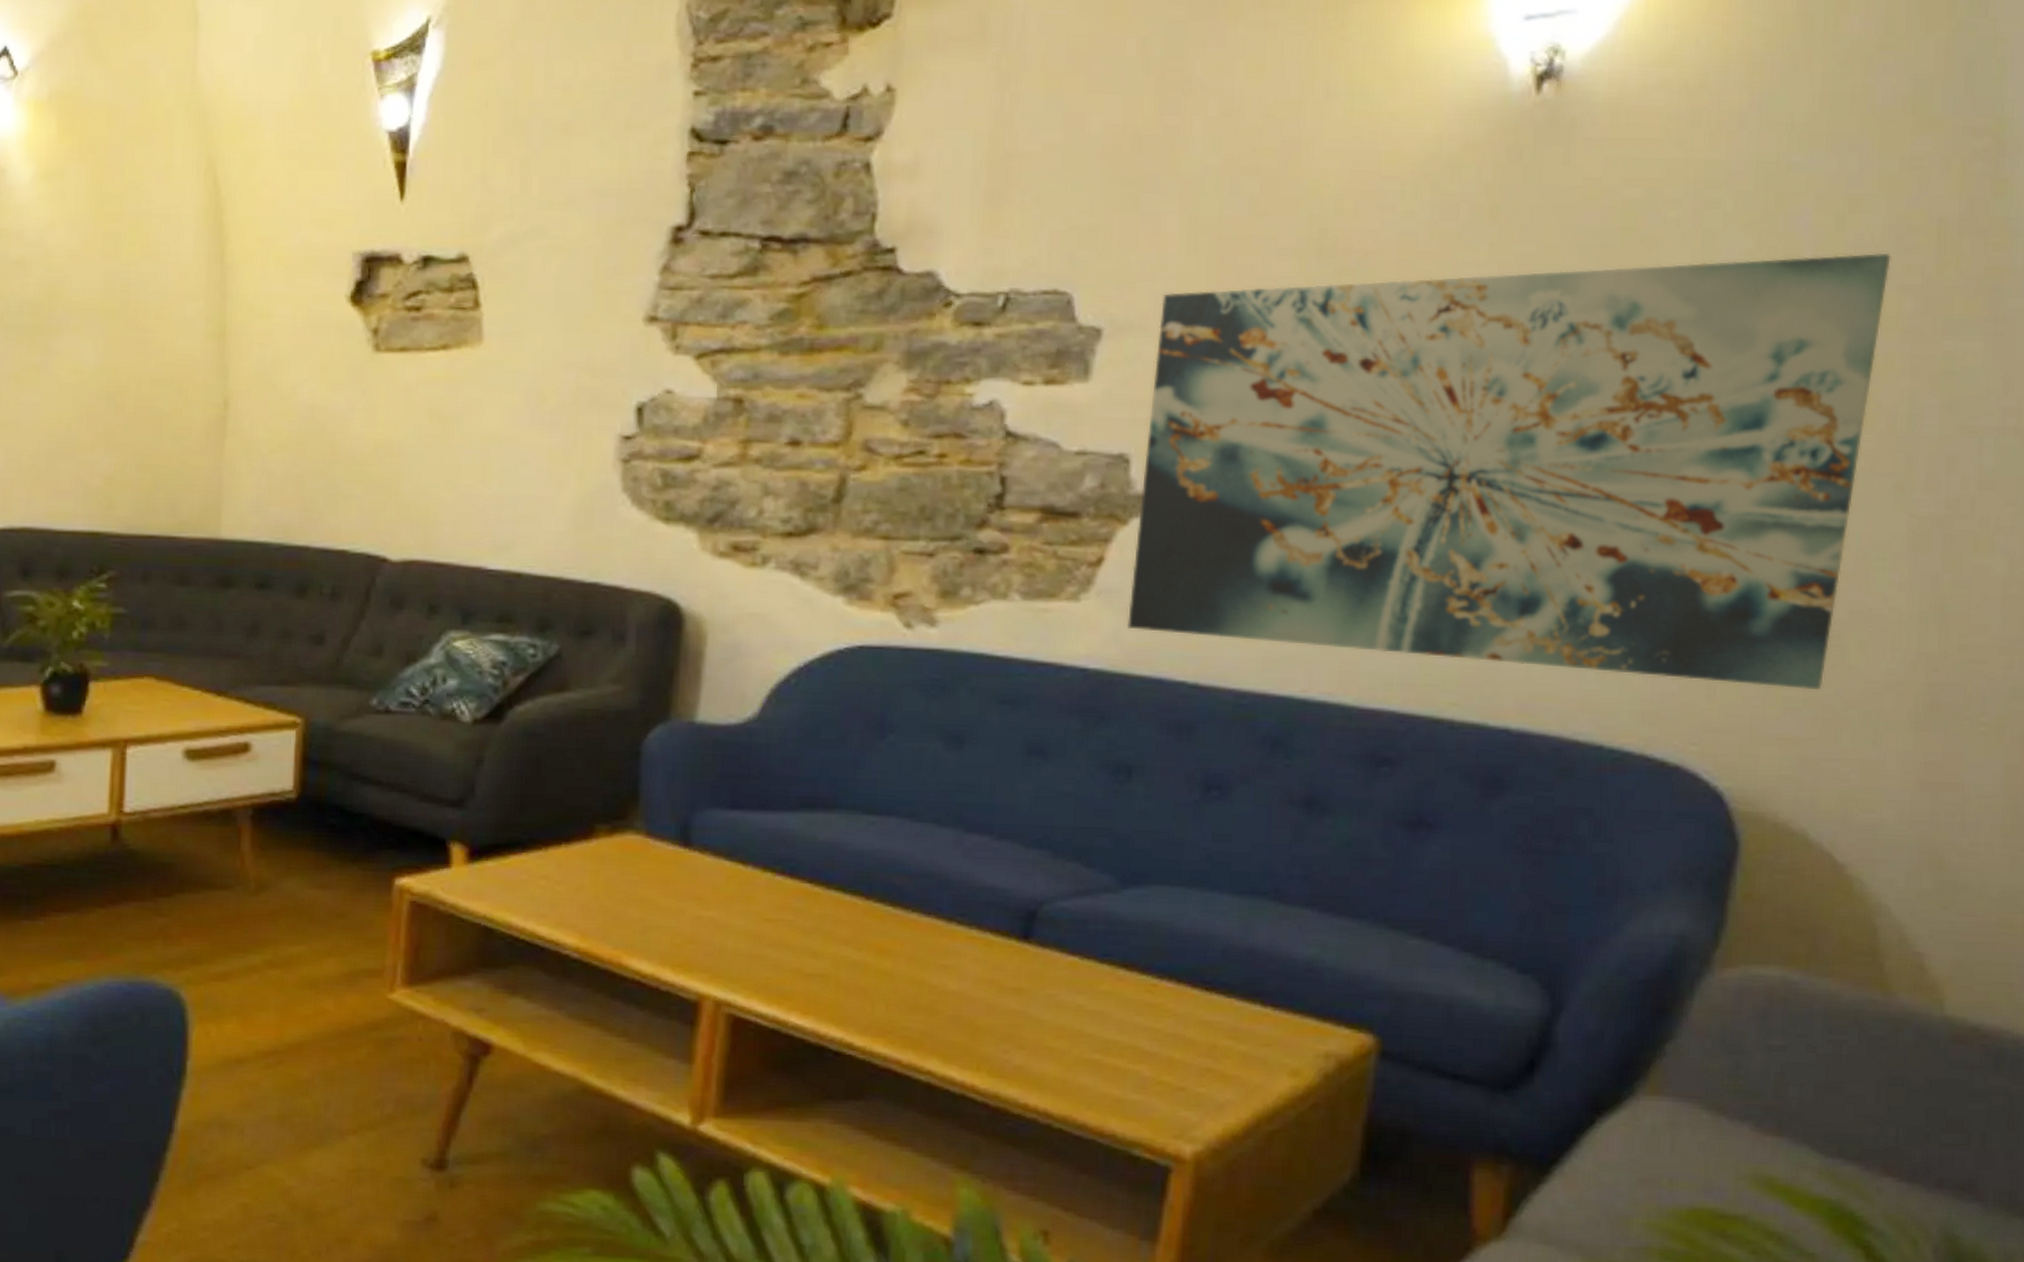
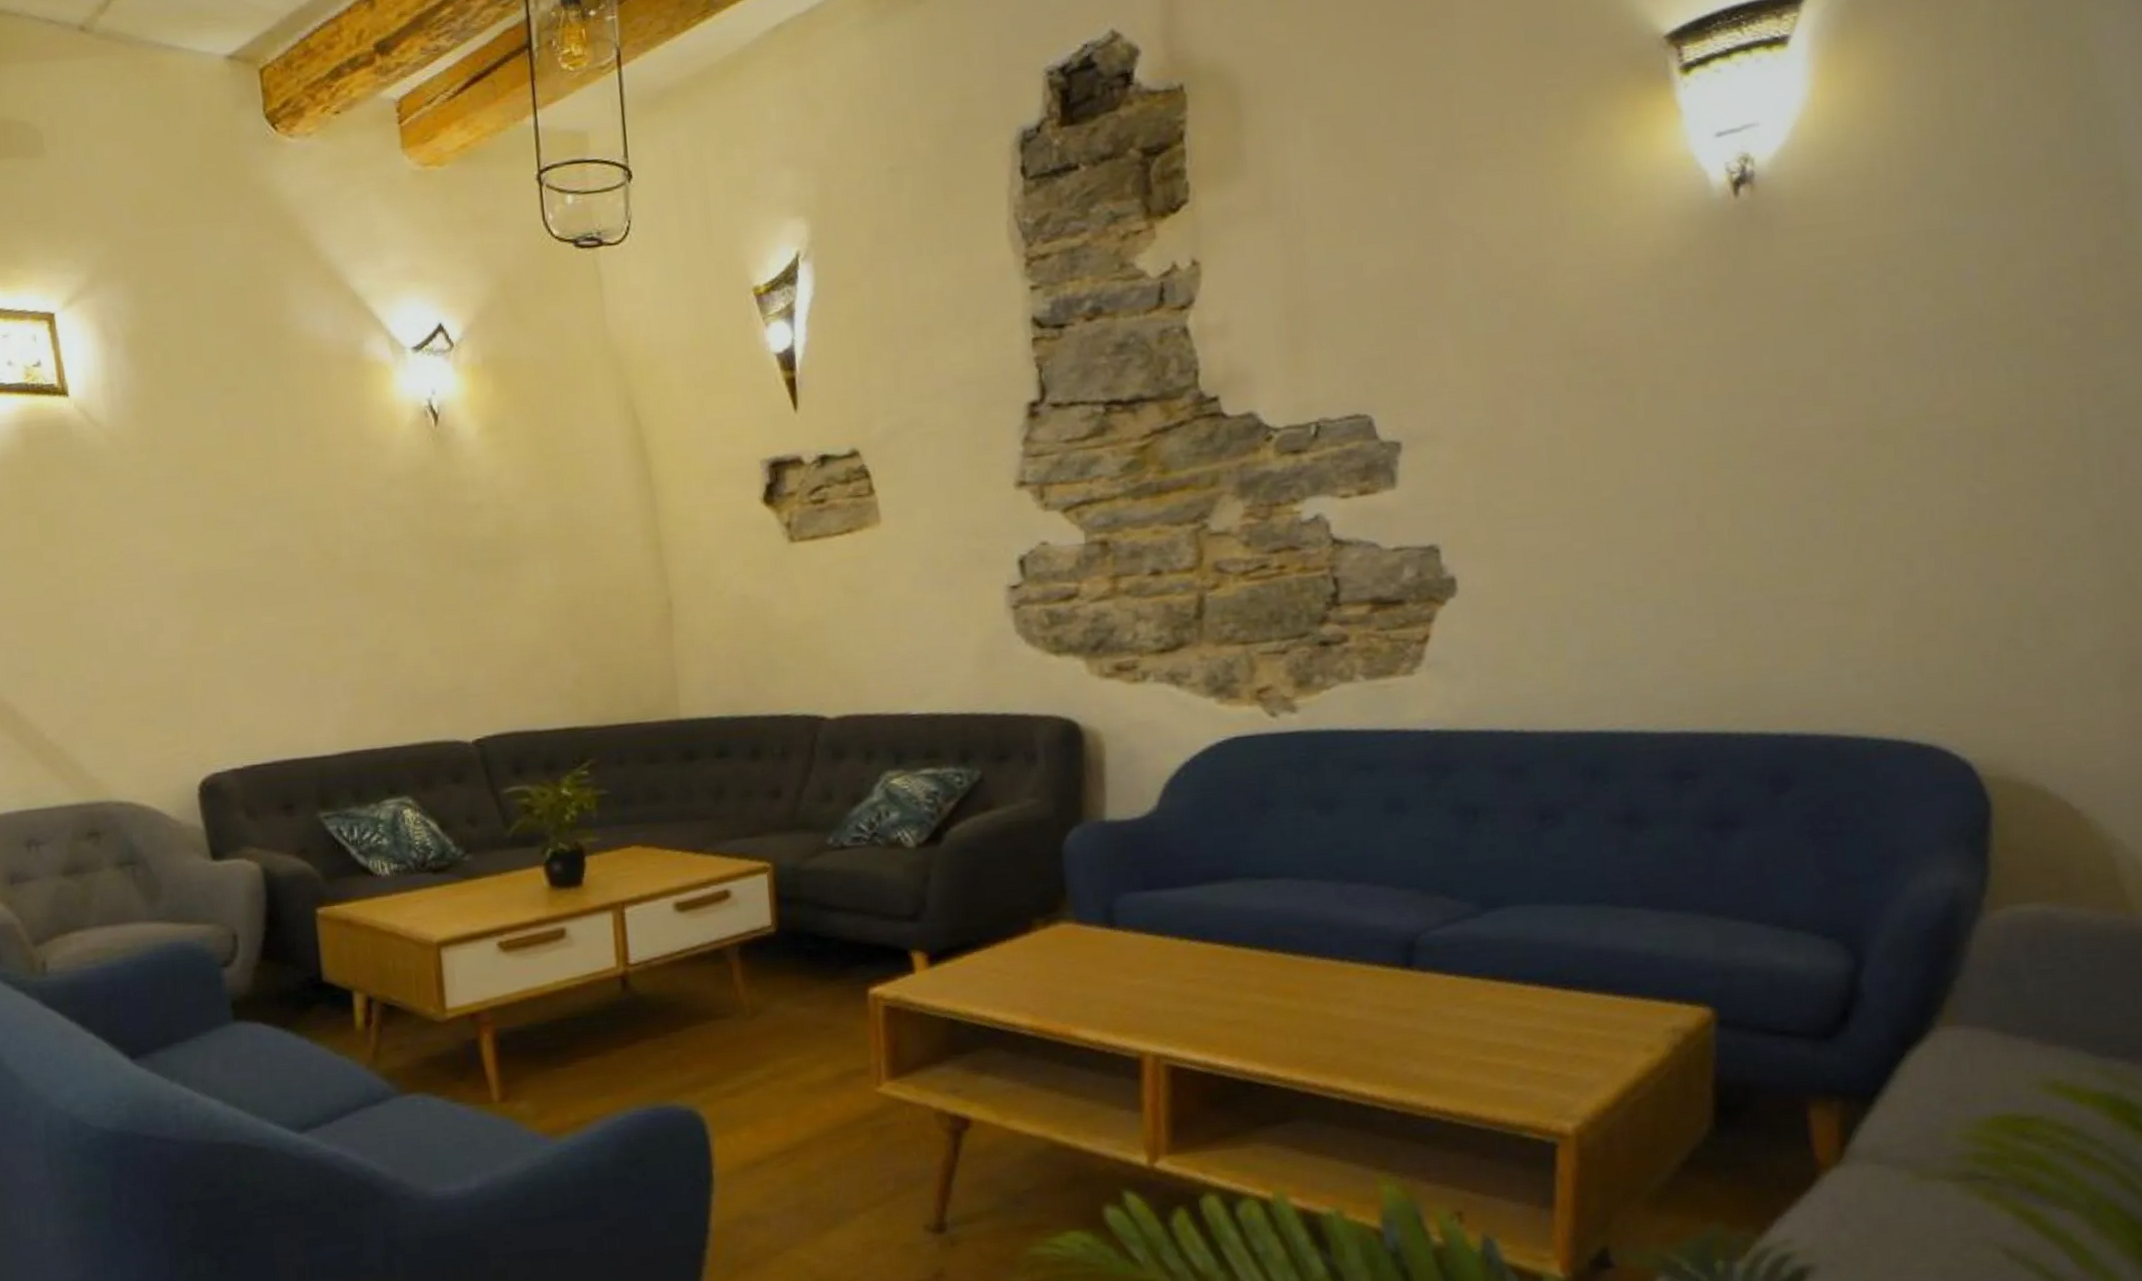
wall art: present [1126,252,1891,690] -> none [1447,293,2048,693]

